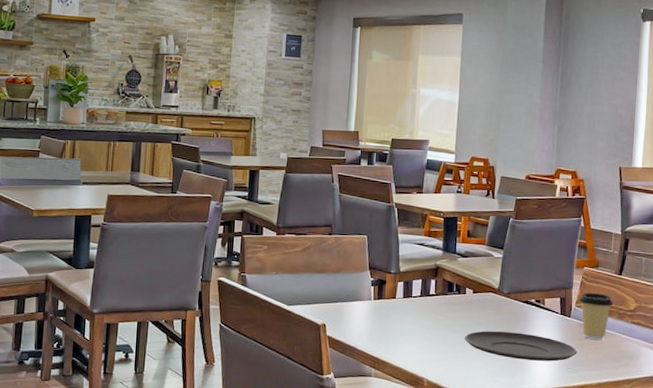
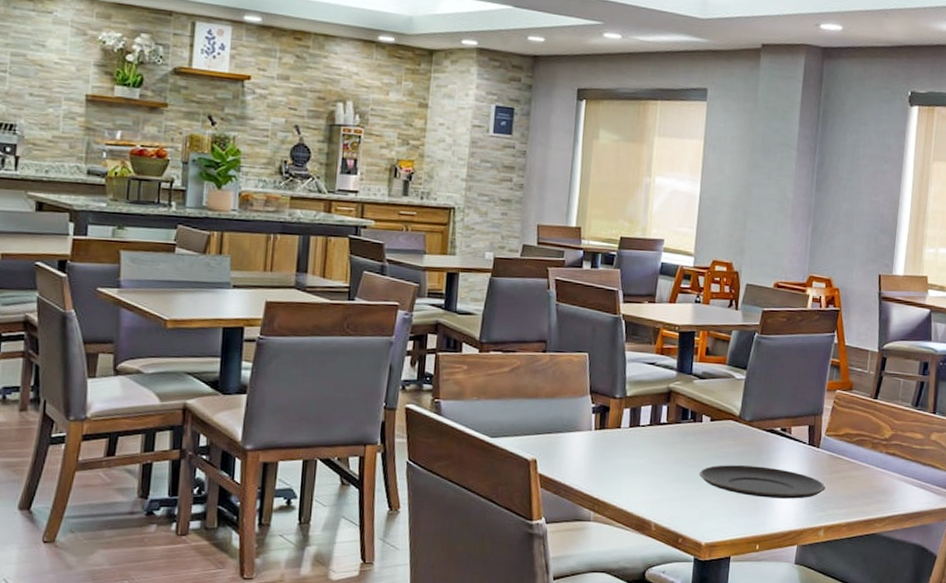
coffee cup: present [578,292,614,340] -> none [829,419,867,473]

